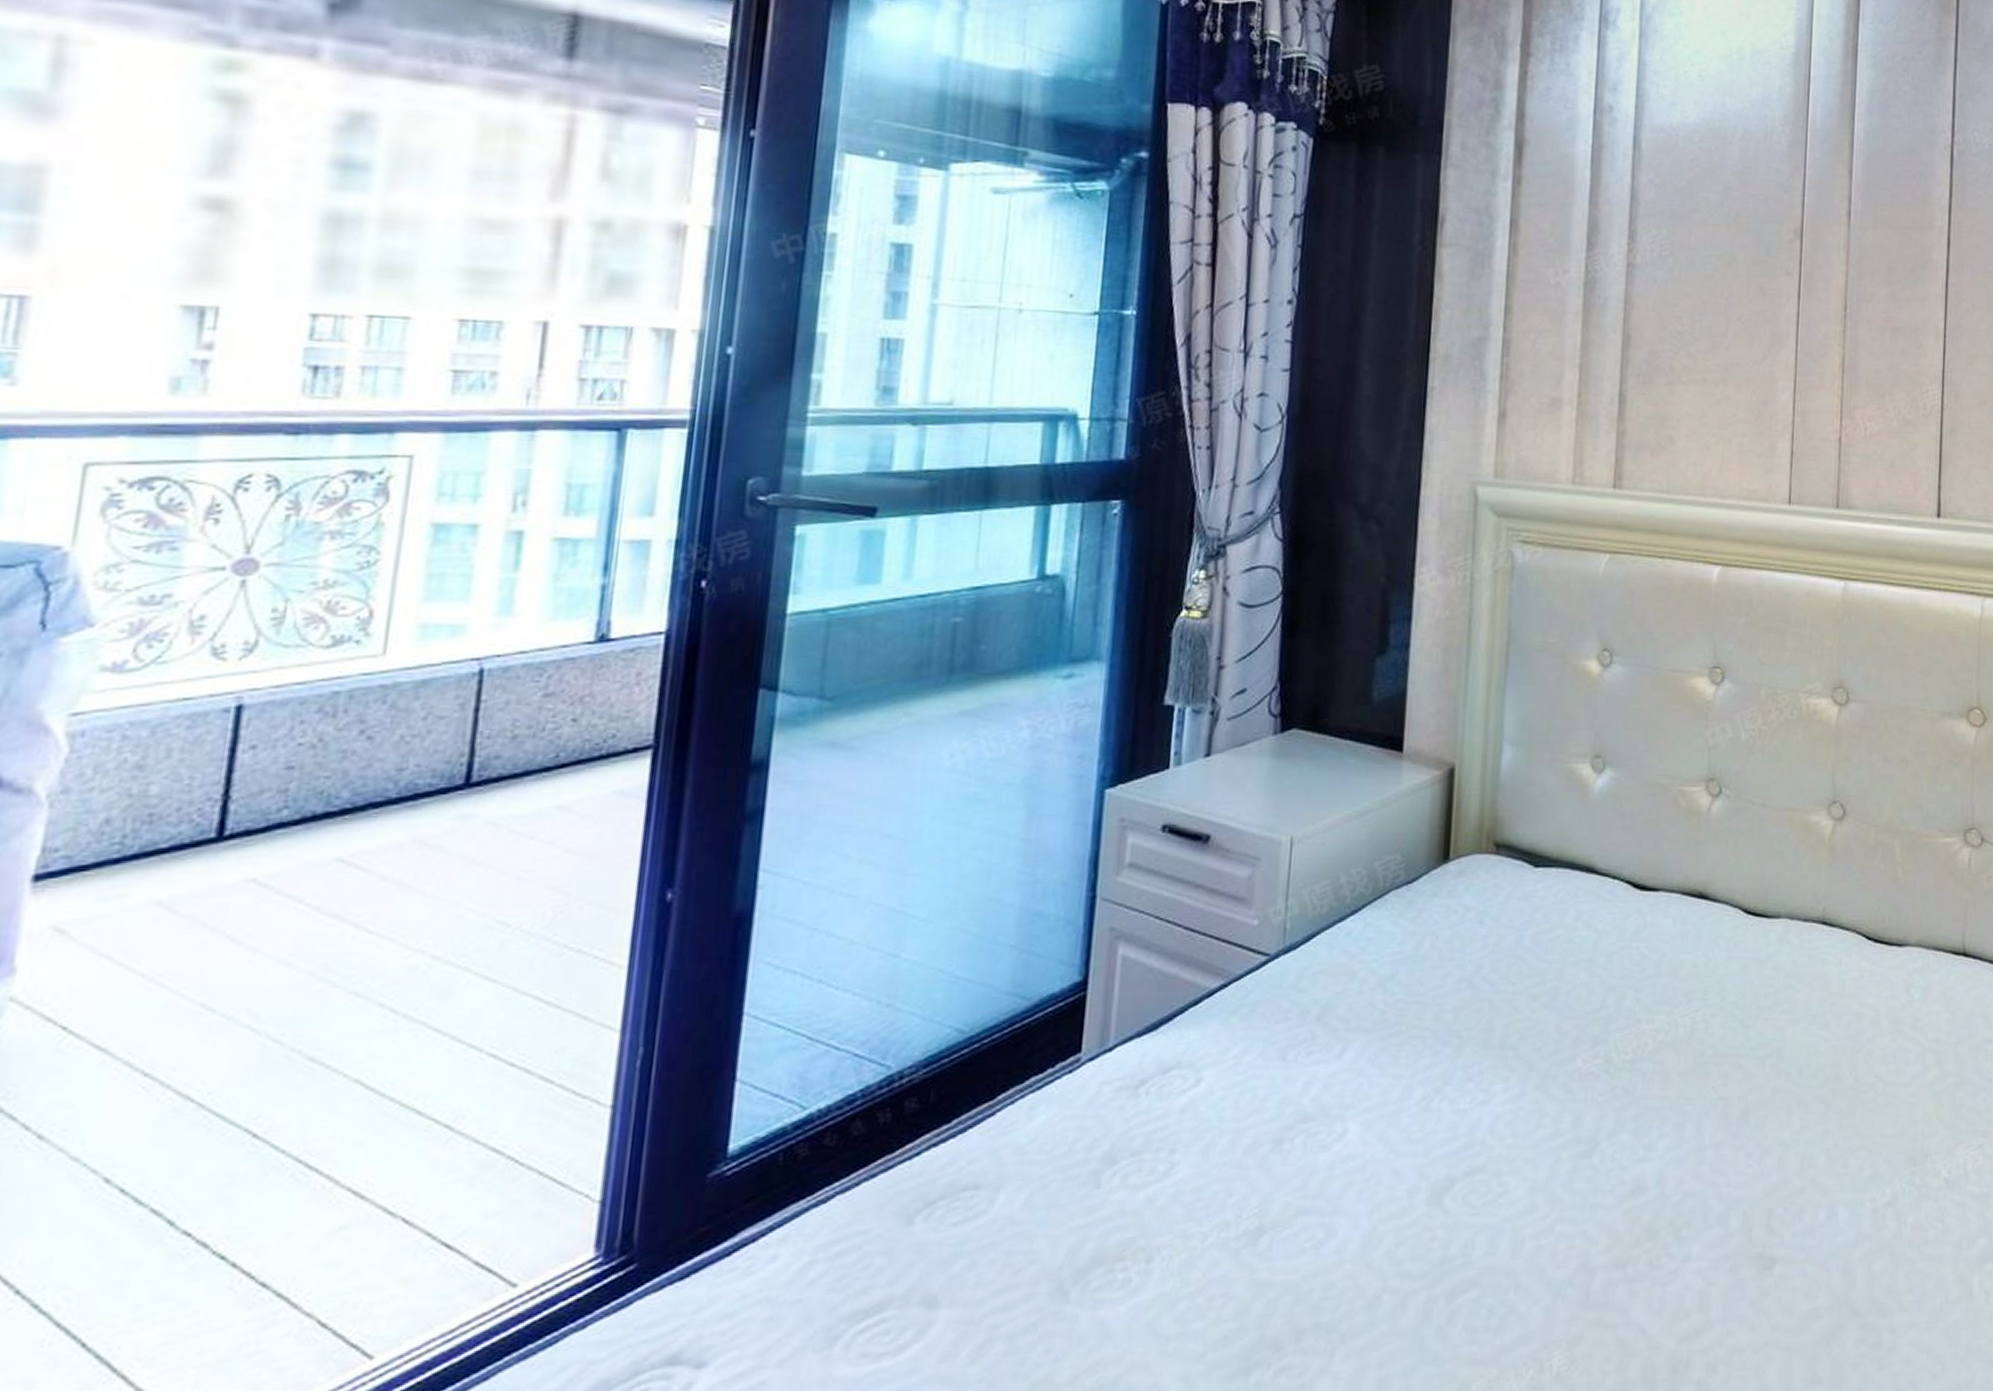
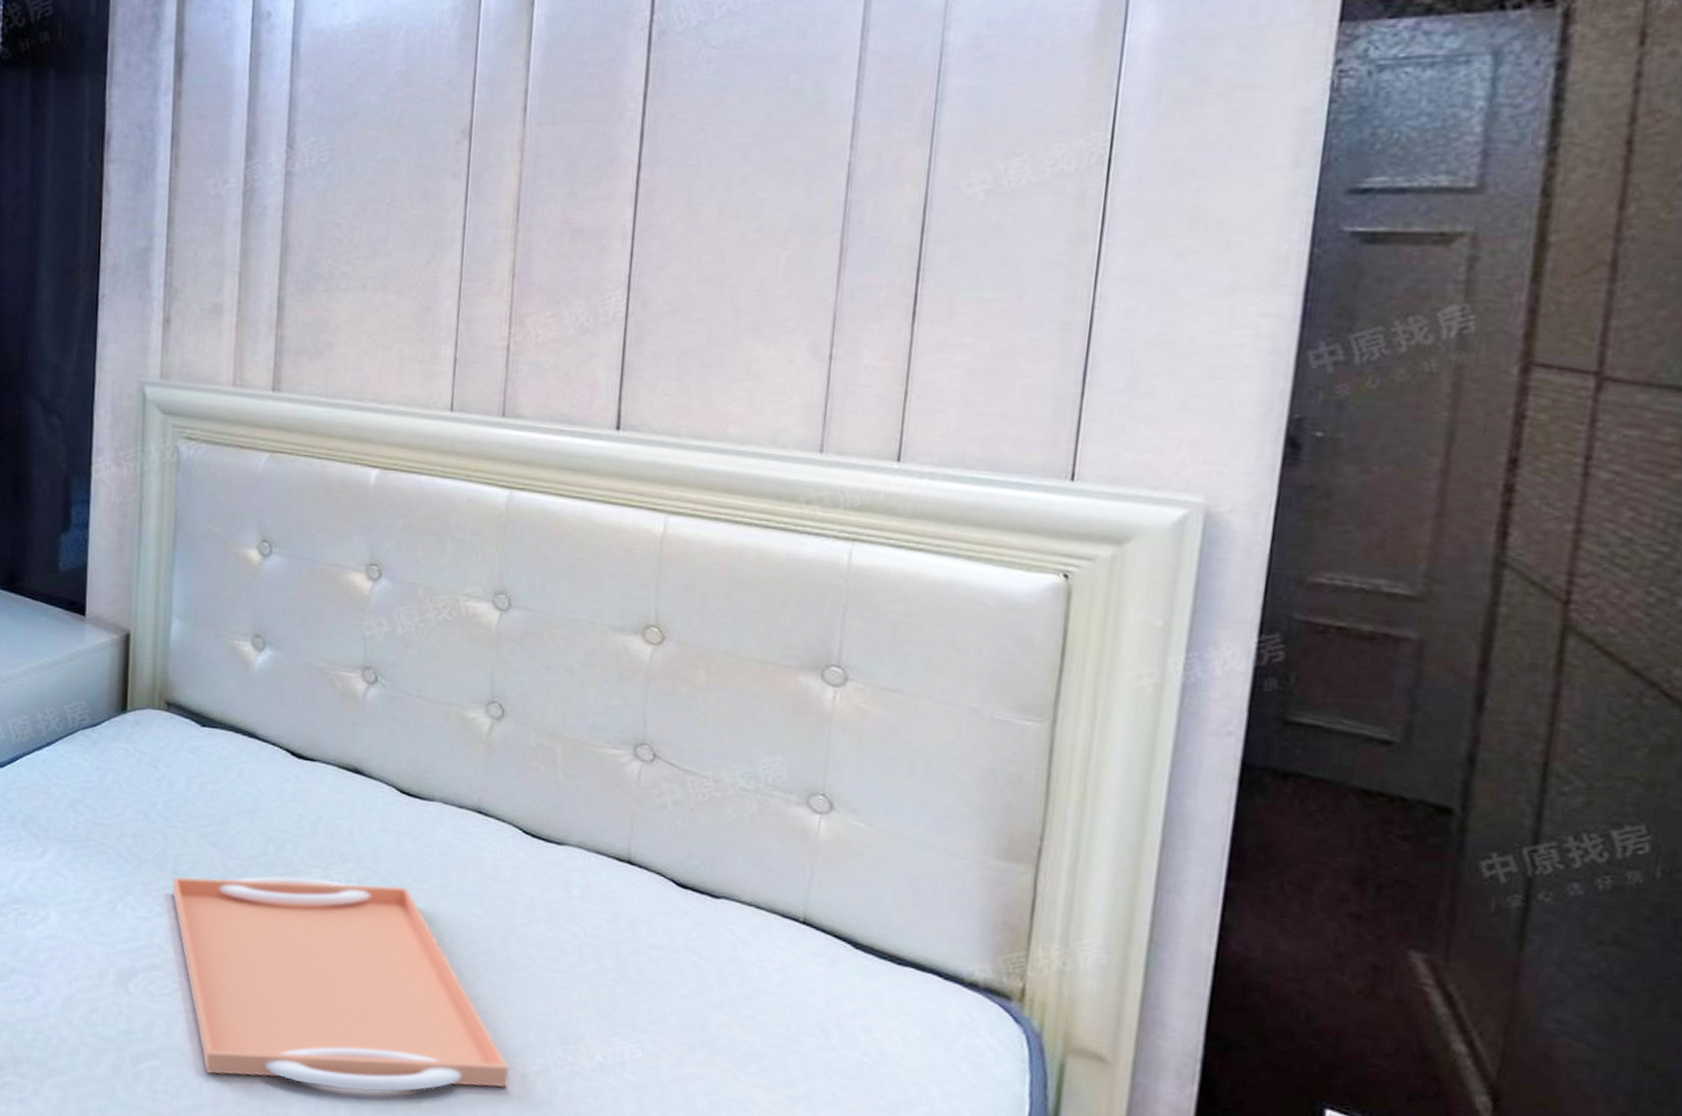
serving tray: none [1498,1020,1860,1292] -> present [172,876,509,1092]

